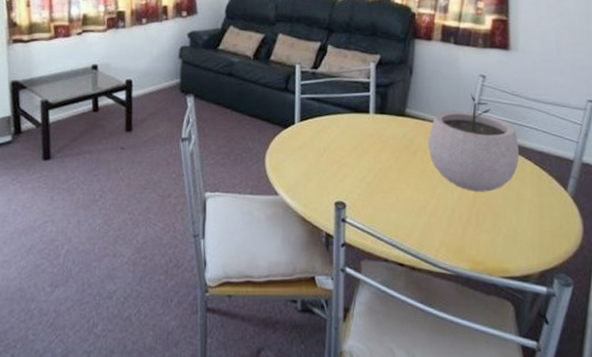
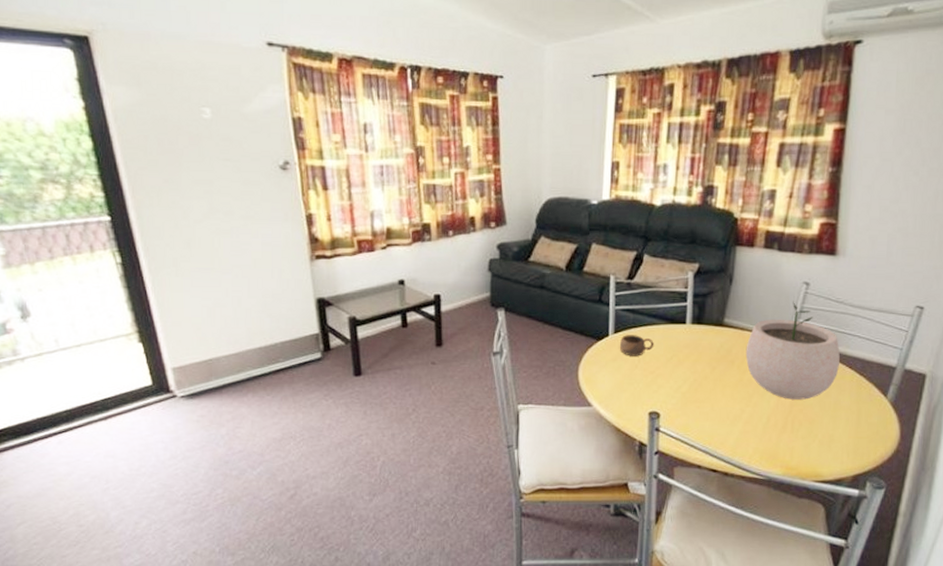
cup: none [305,123,339,145] -> present [619,335,654,357]

